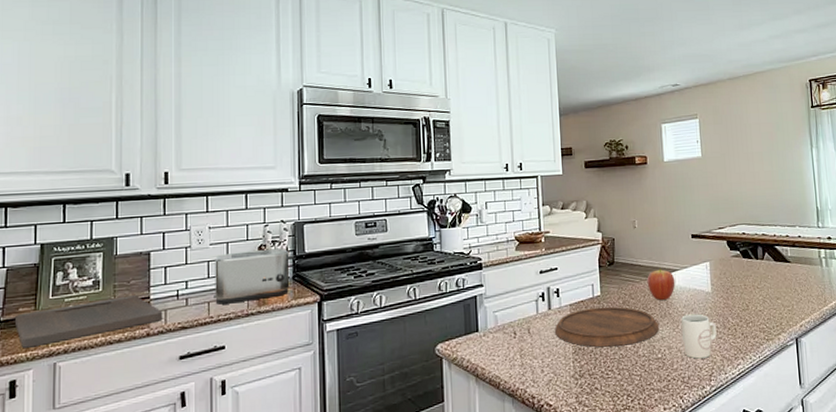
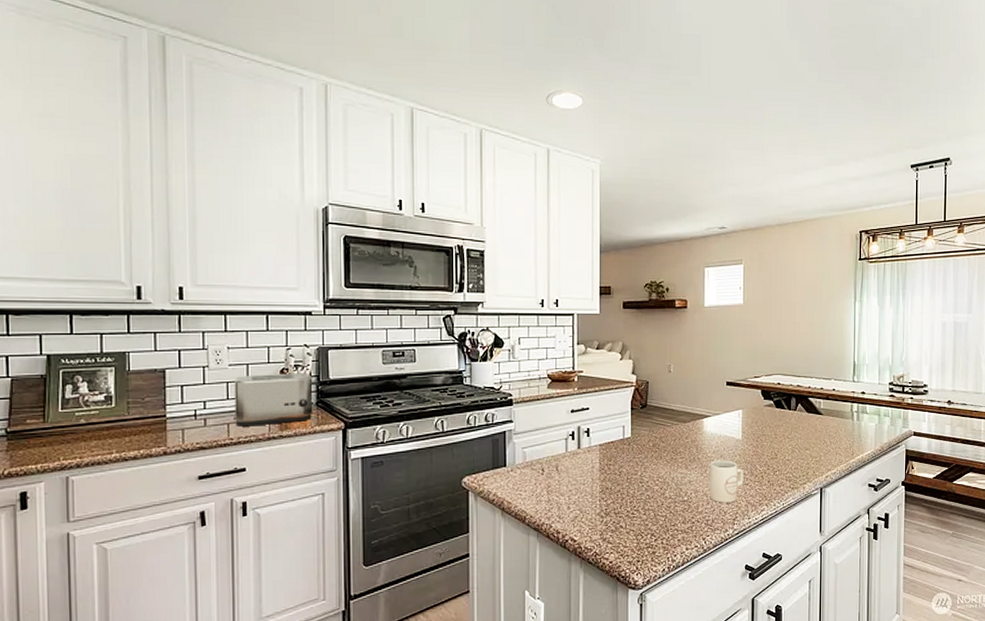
cutting board: present [15,295,163,348] -> none [23,413,180,460]
cutting board: present [555,306,659,347] -> none [584,448,687,488]
fruit: present [647,268,675,300] -> none [678,413,707,445]

